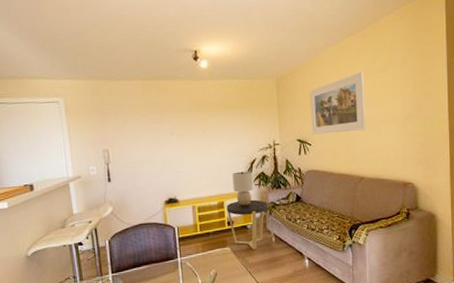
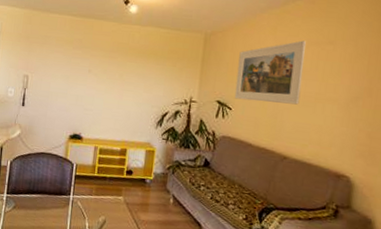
side table: present [226,199,268,250] -> none [128,151,172,207]
lamp: present [232,171,254,207] -> none [138,121,163,160]

